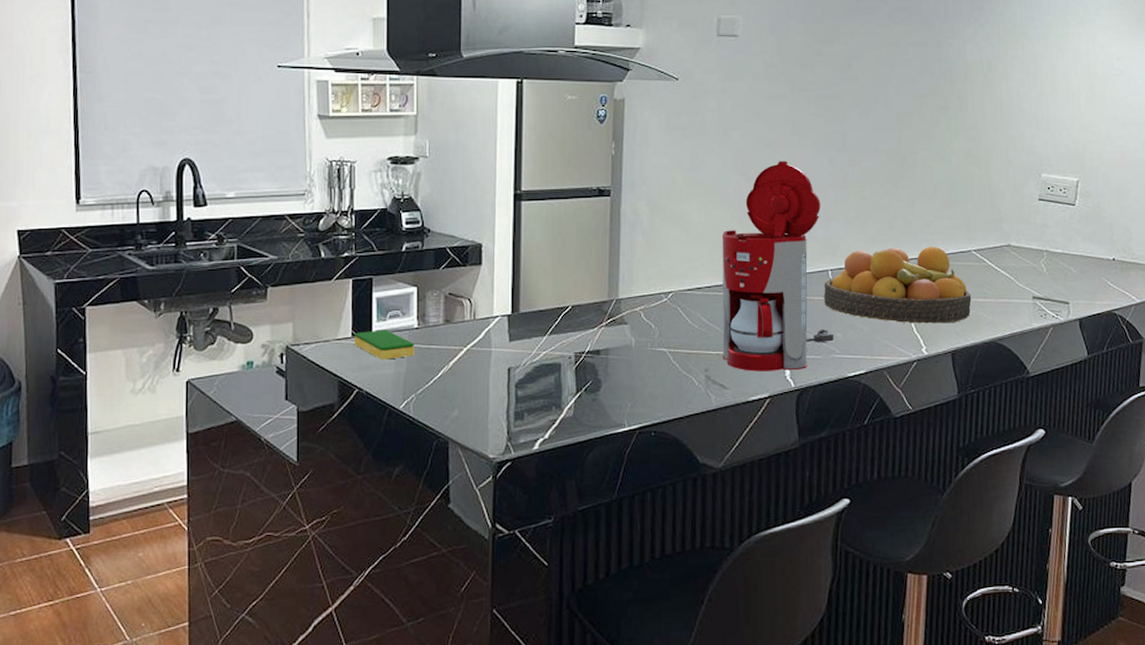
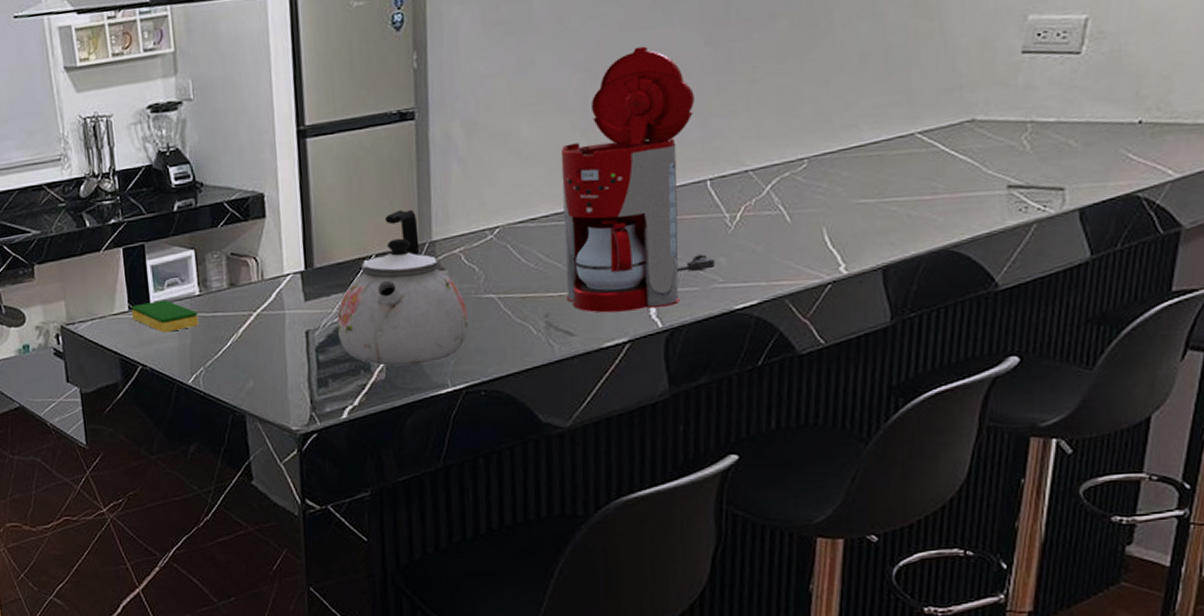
kettle: none [536,270,645,405] -> present [337,209,469,366]
fruit bowl: present [824,246,972,324] -> none [700,133,914,237]

